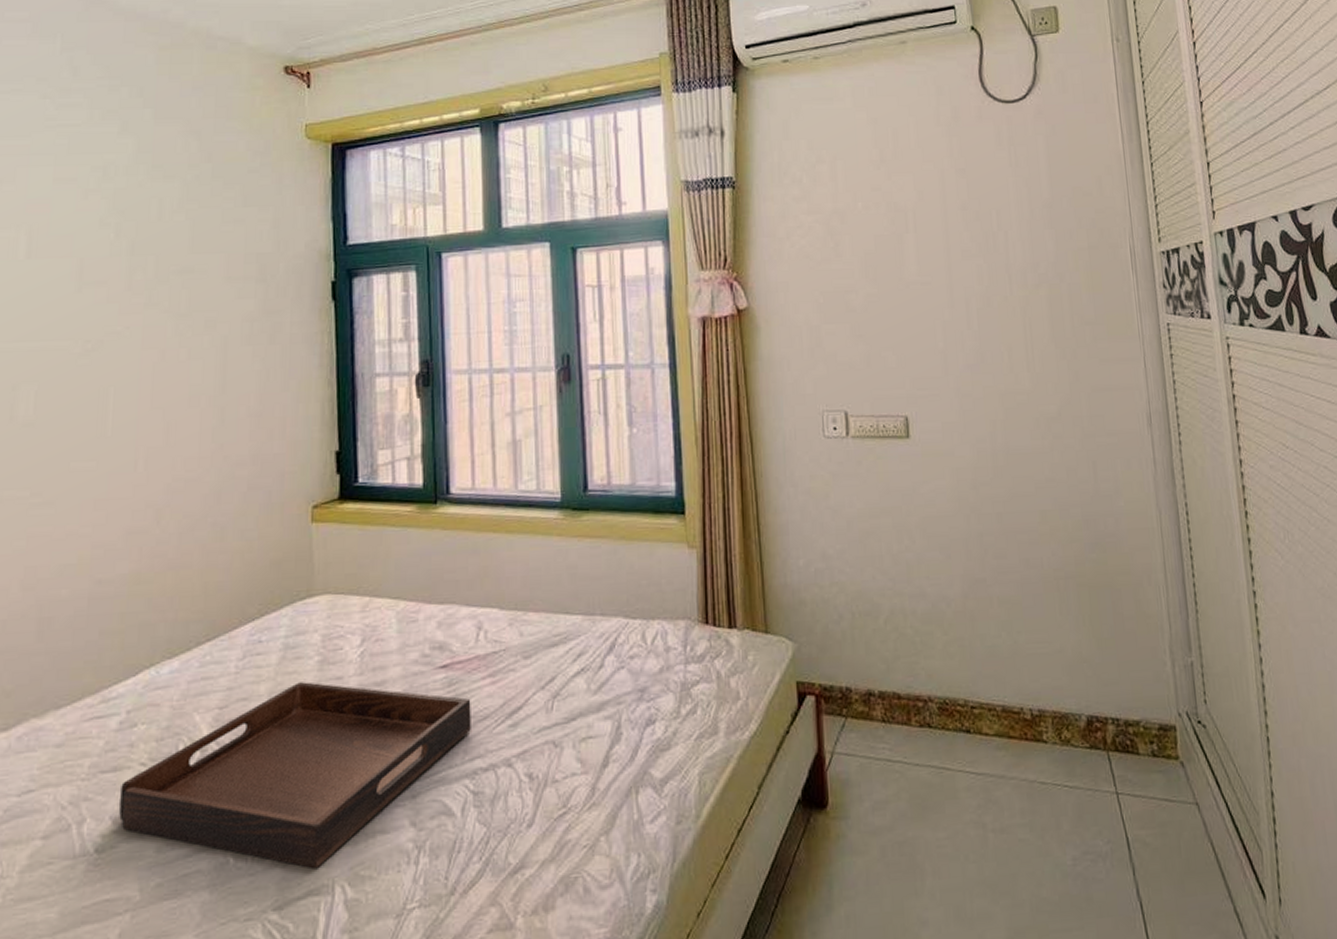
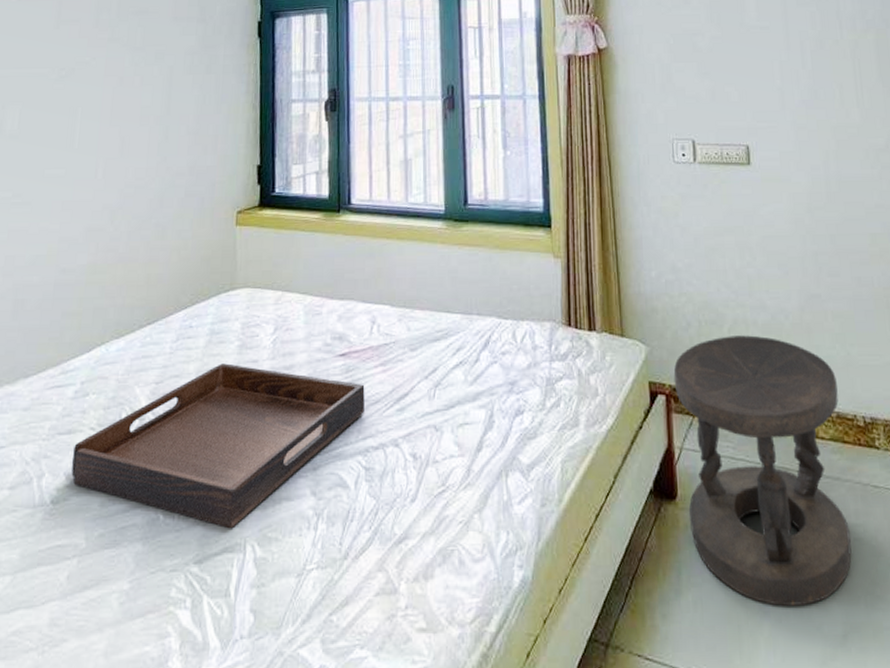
stool: none [824,626,1017,915] -> present [673,335,852,606]

